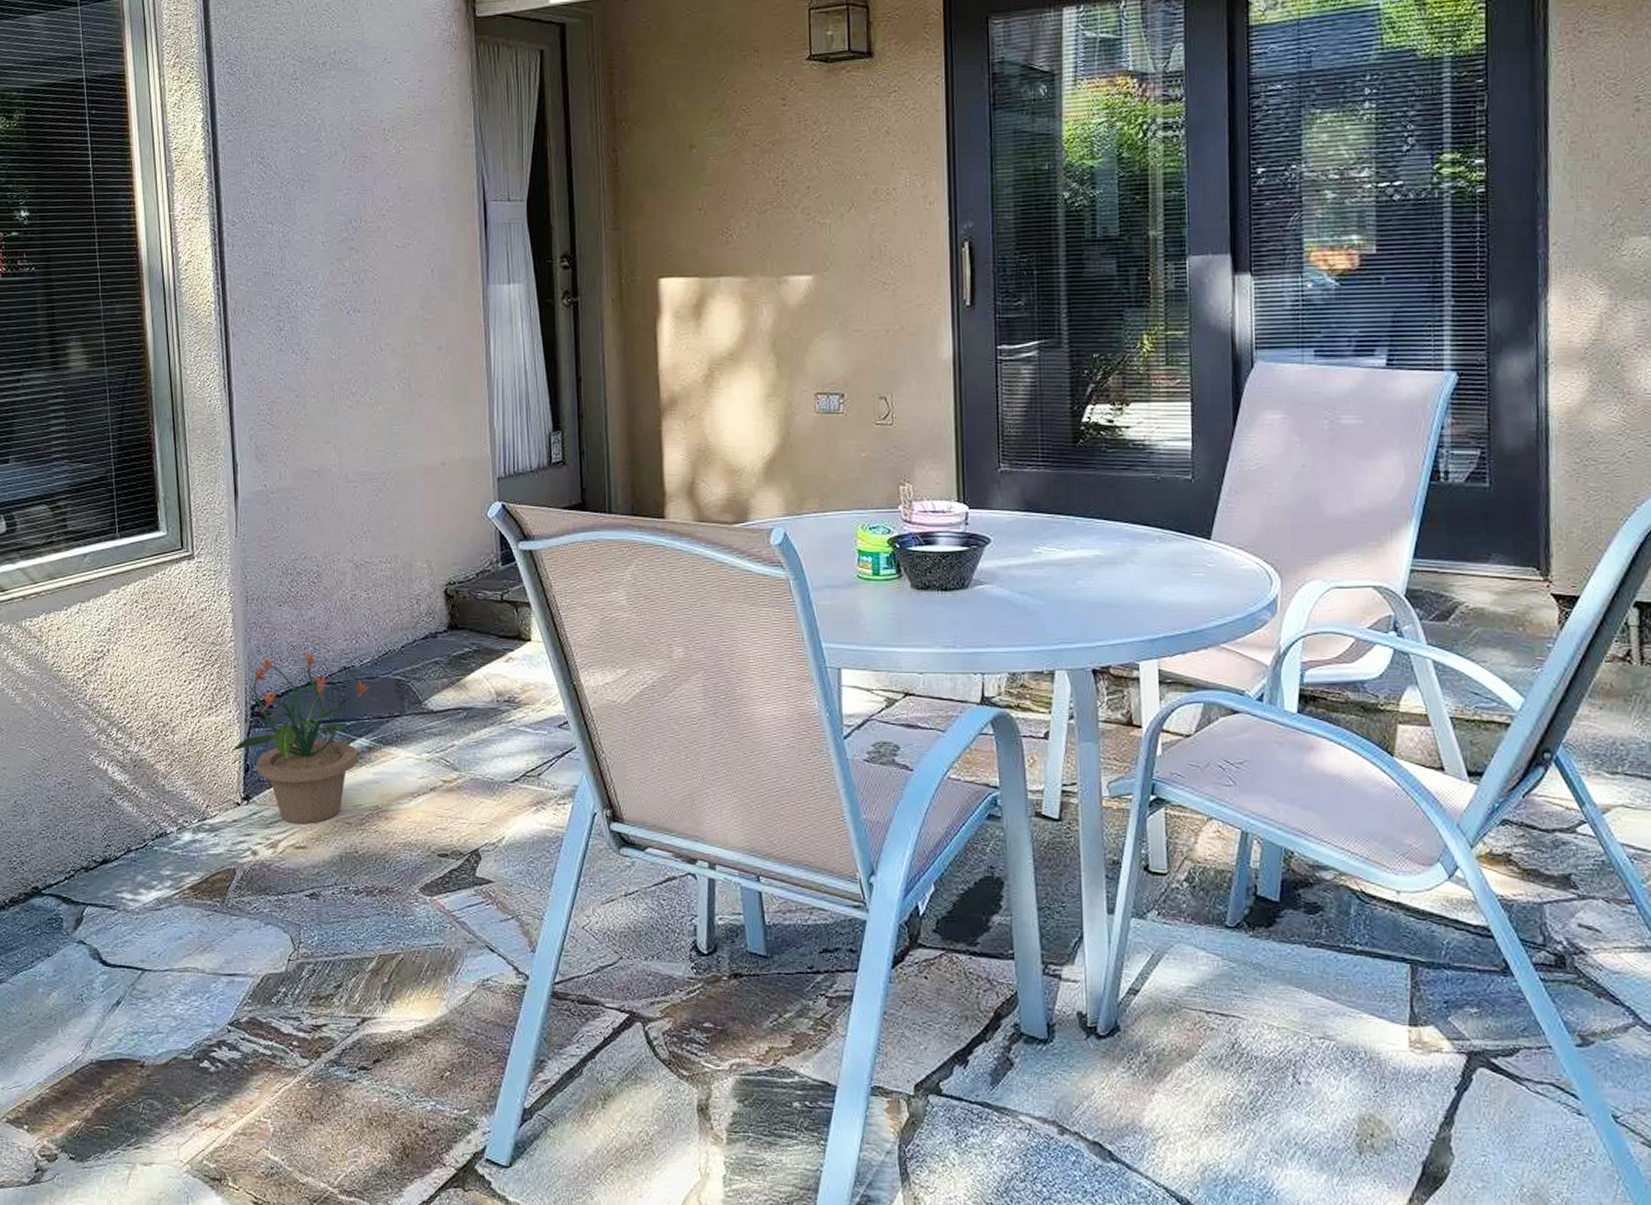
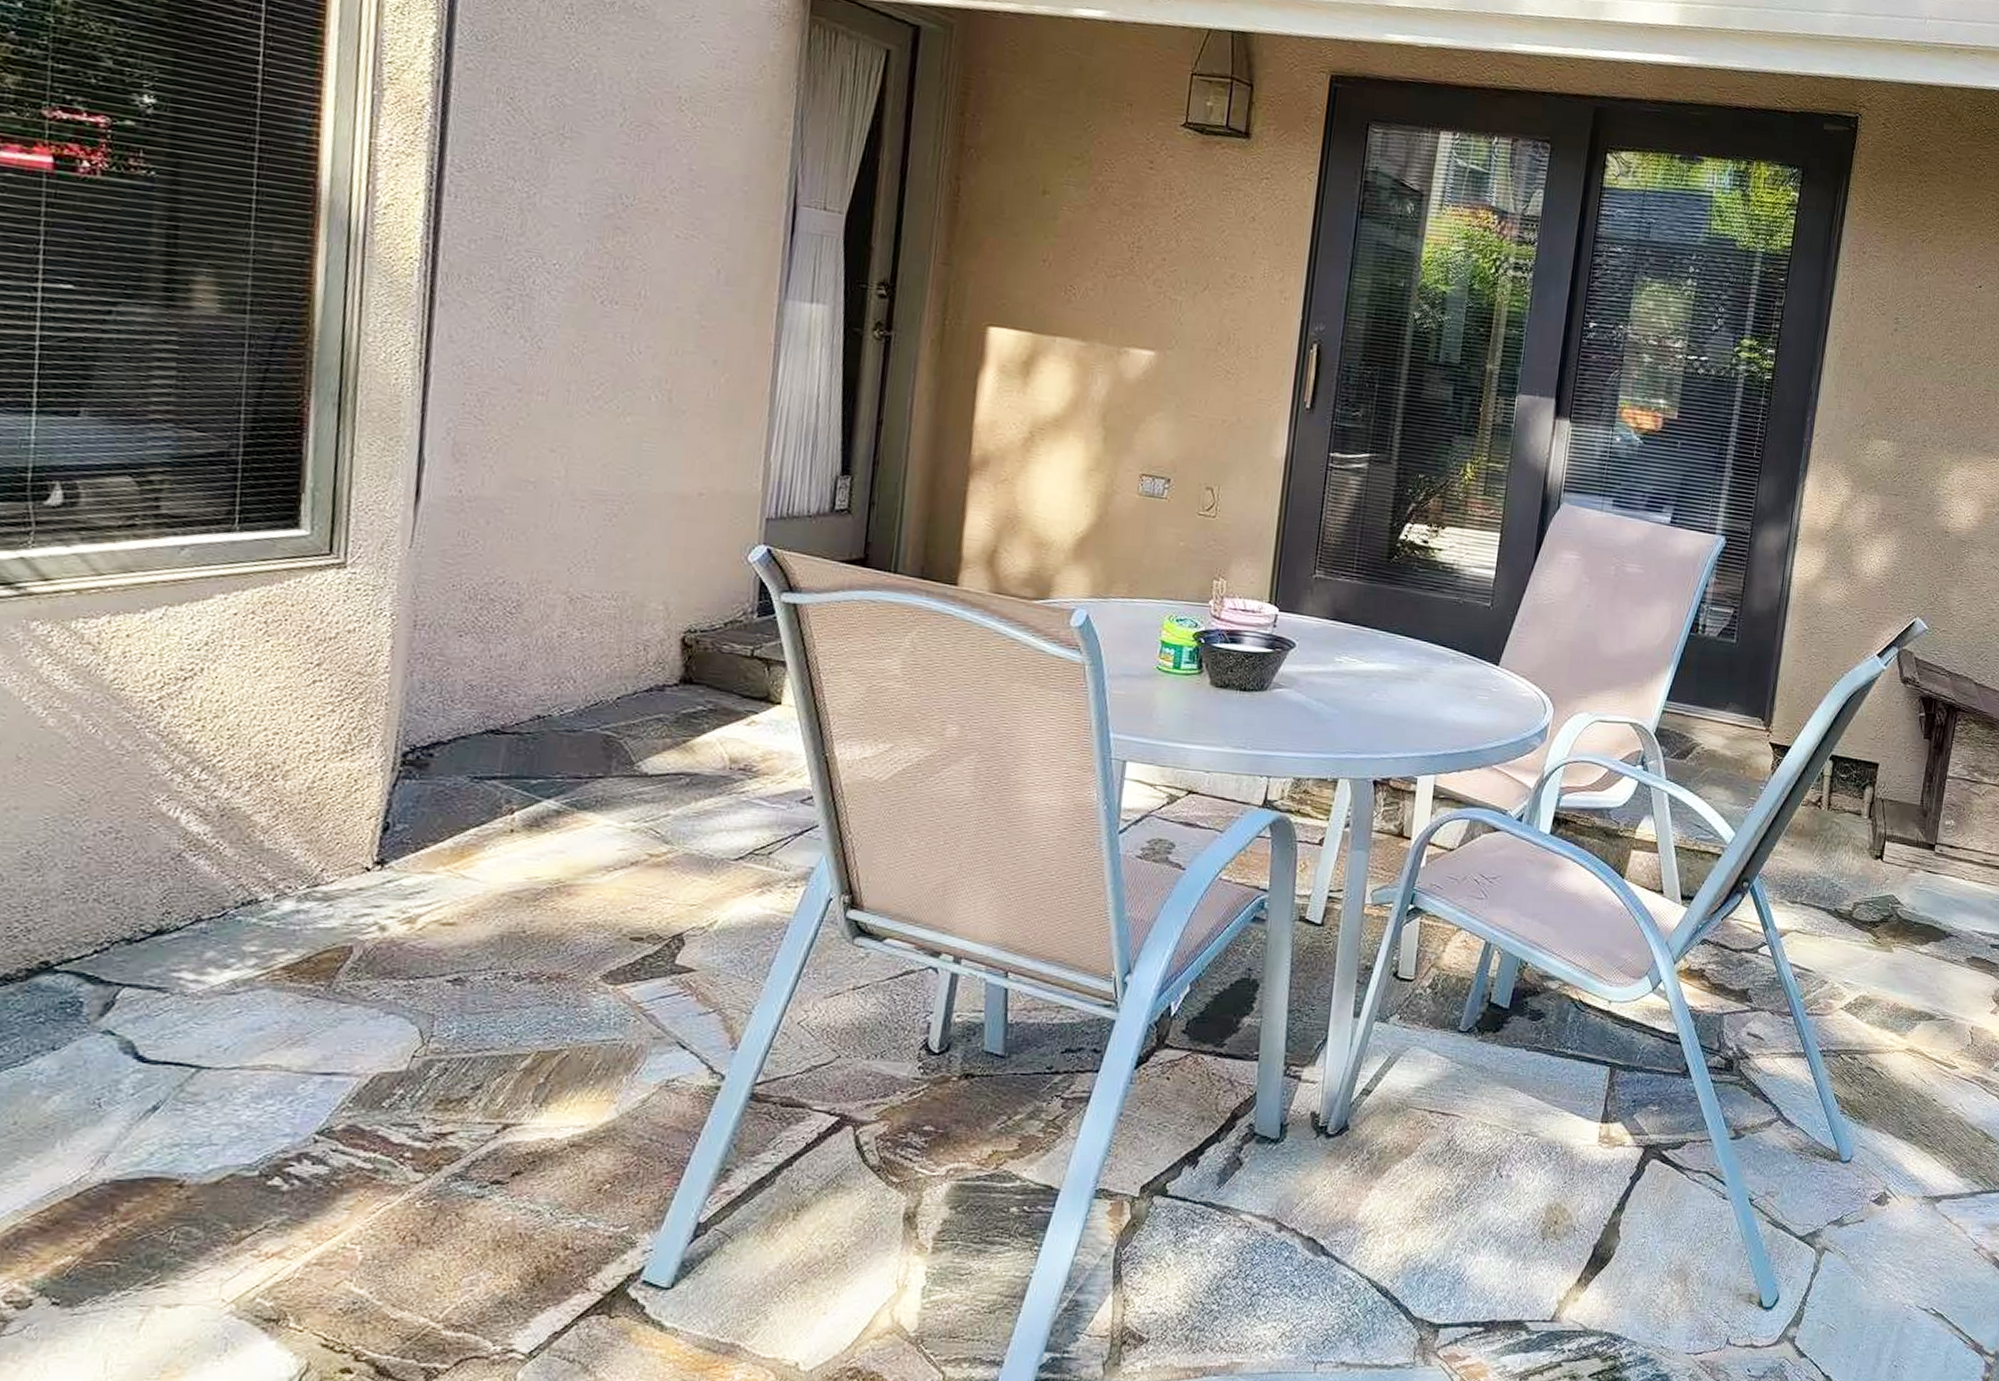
potted plant: present [230,652,369,824] -> none [365,694,568,897]

